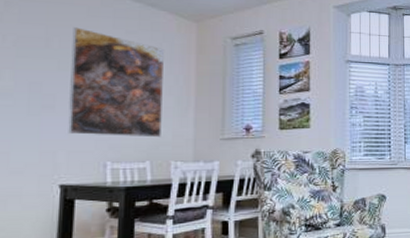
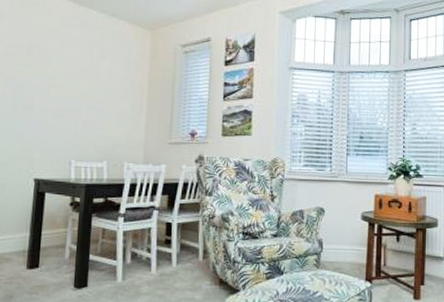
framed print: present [68,27,165,138] -> none [42,37,123,140]

